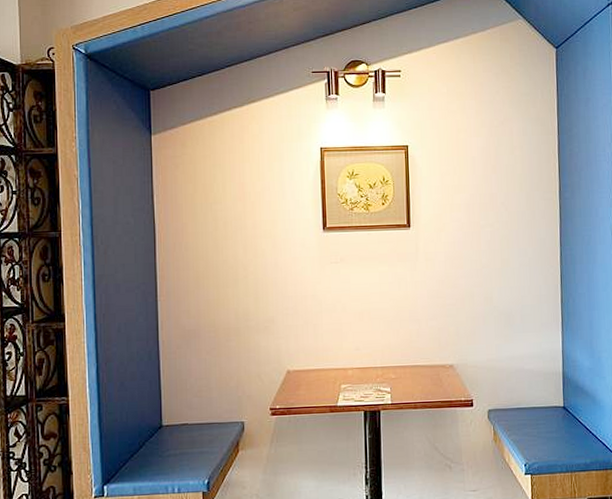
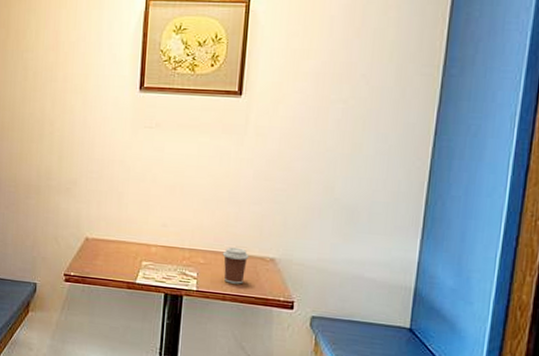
coffee cup: none [410,359,432,392] -> present [222,247,249,284]

